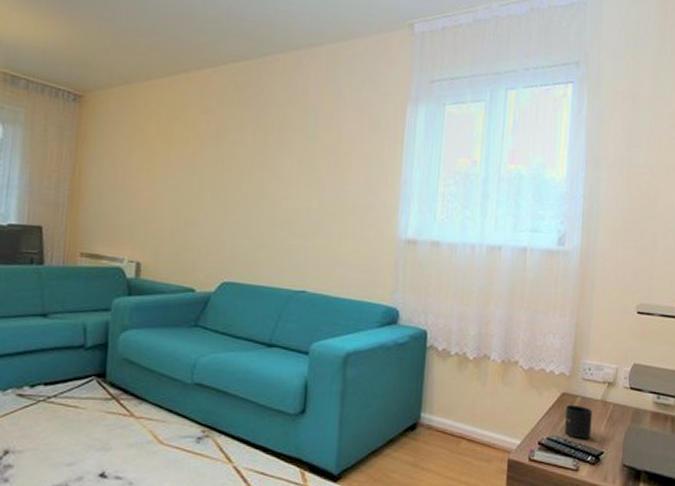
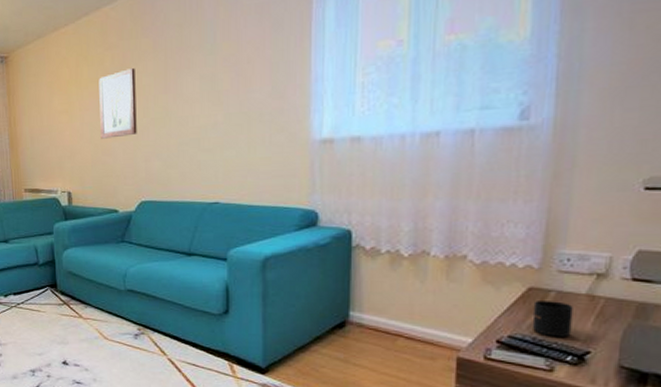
wall art: none [185,137,233,209] -> present [99,68,137,139]

